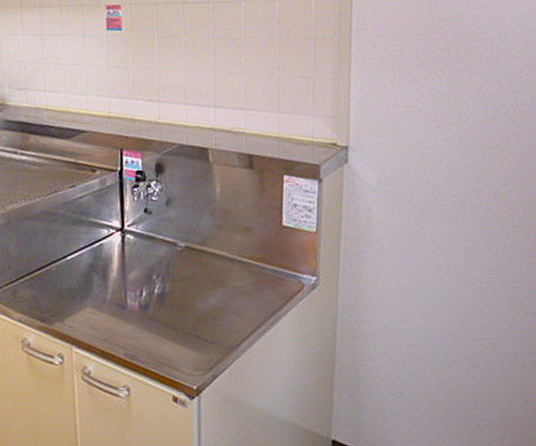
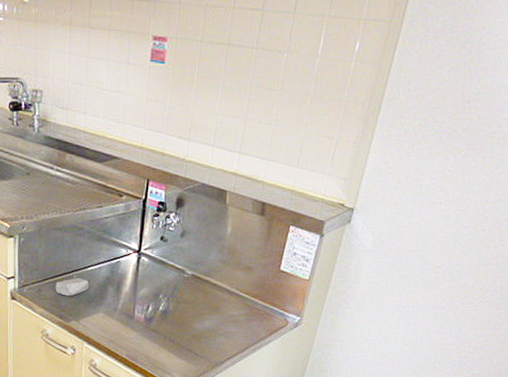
soap bar: none [32,270,71,294] -> present [55,278,89,296]

